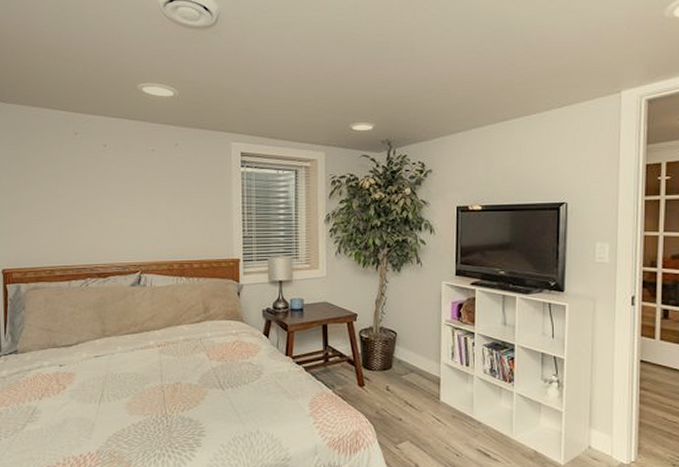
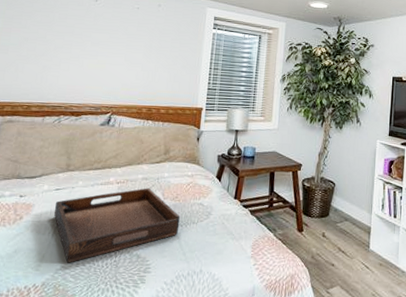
serving tray: none [97,349,230,430] -> present [54,188,180,263]

